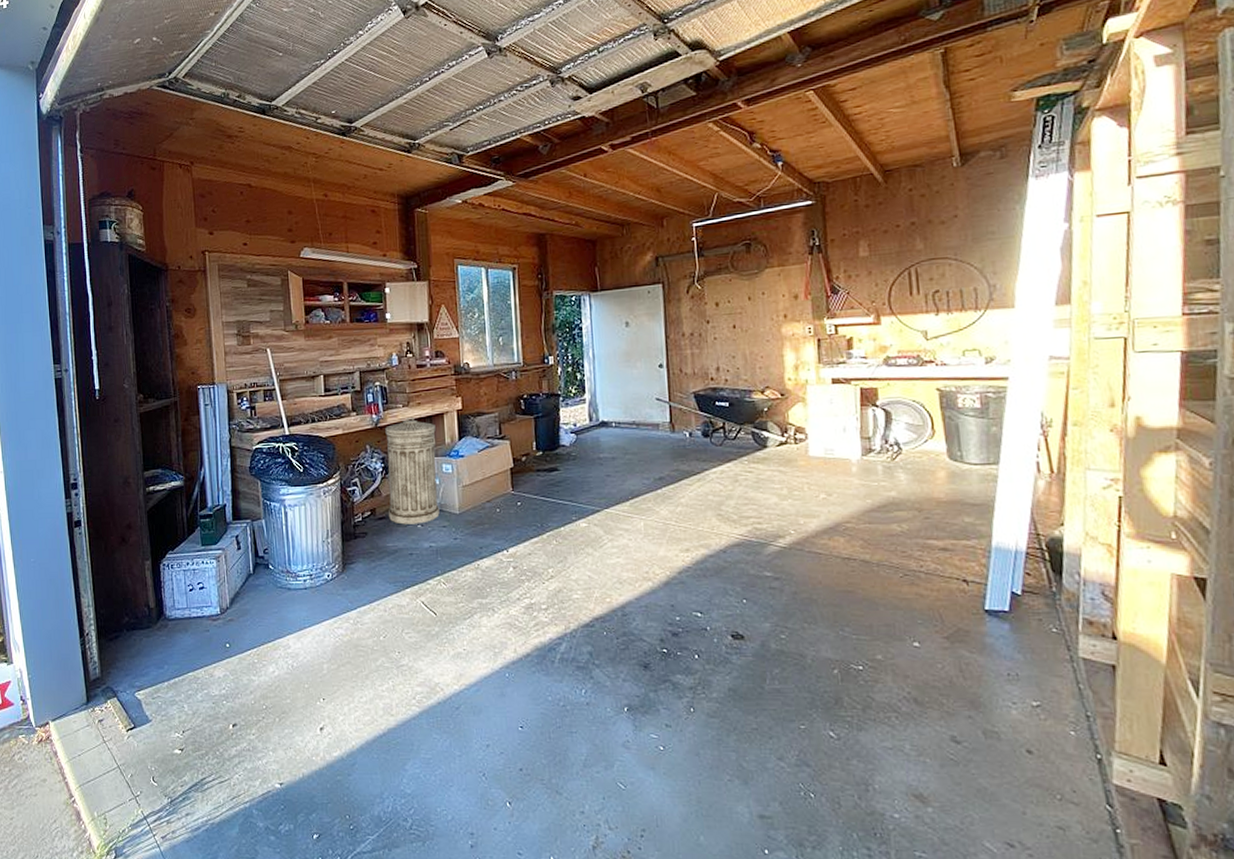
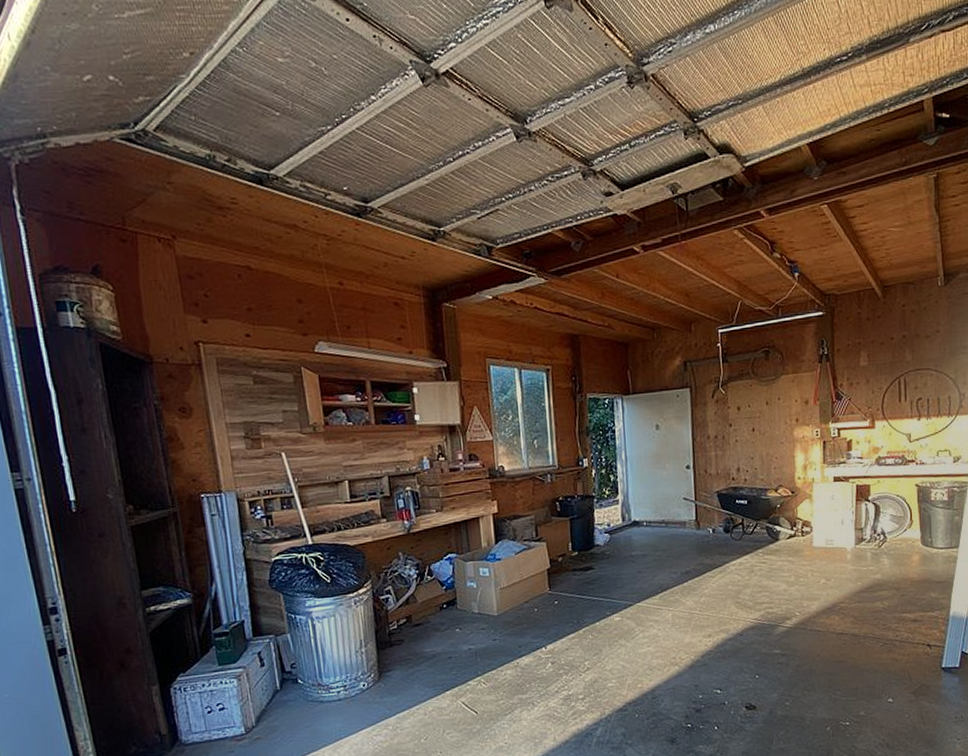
trash can: present [385,416,440,525] -> none [418,521,478,630]

